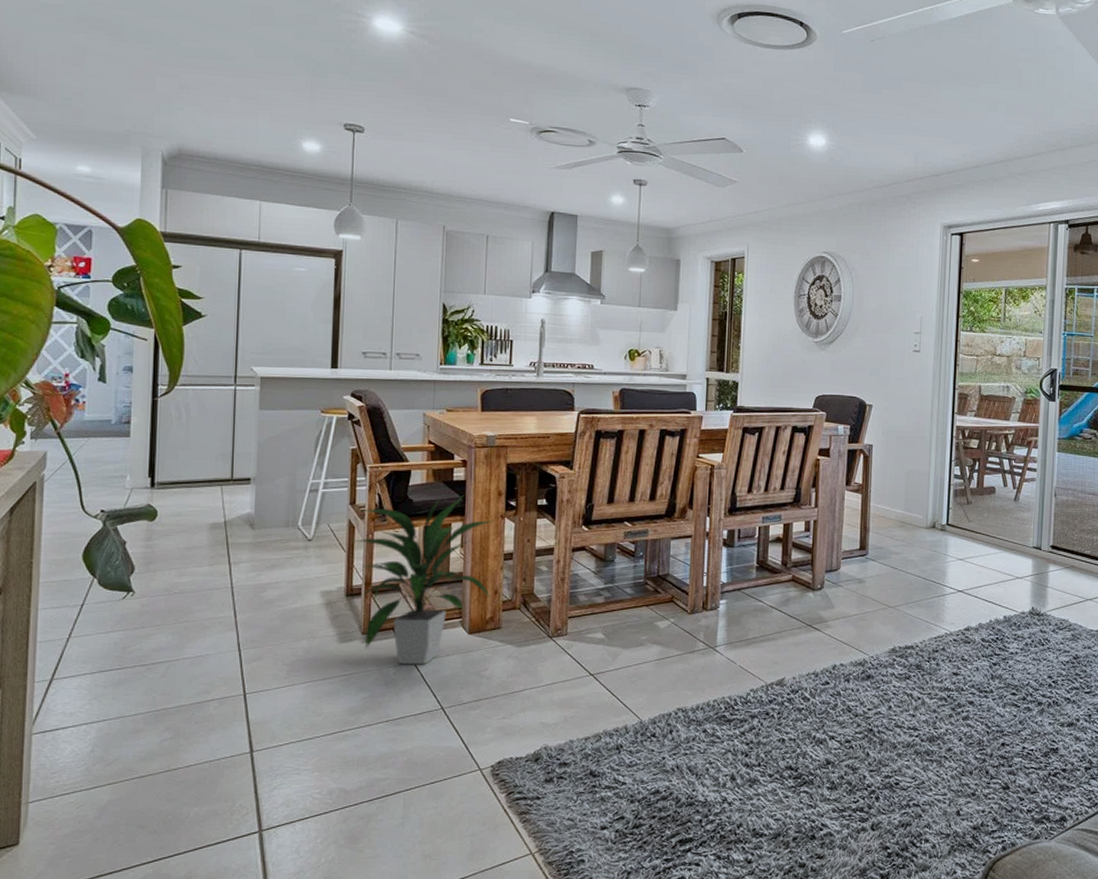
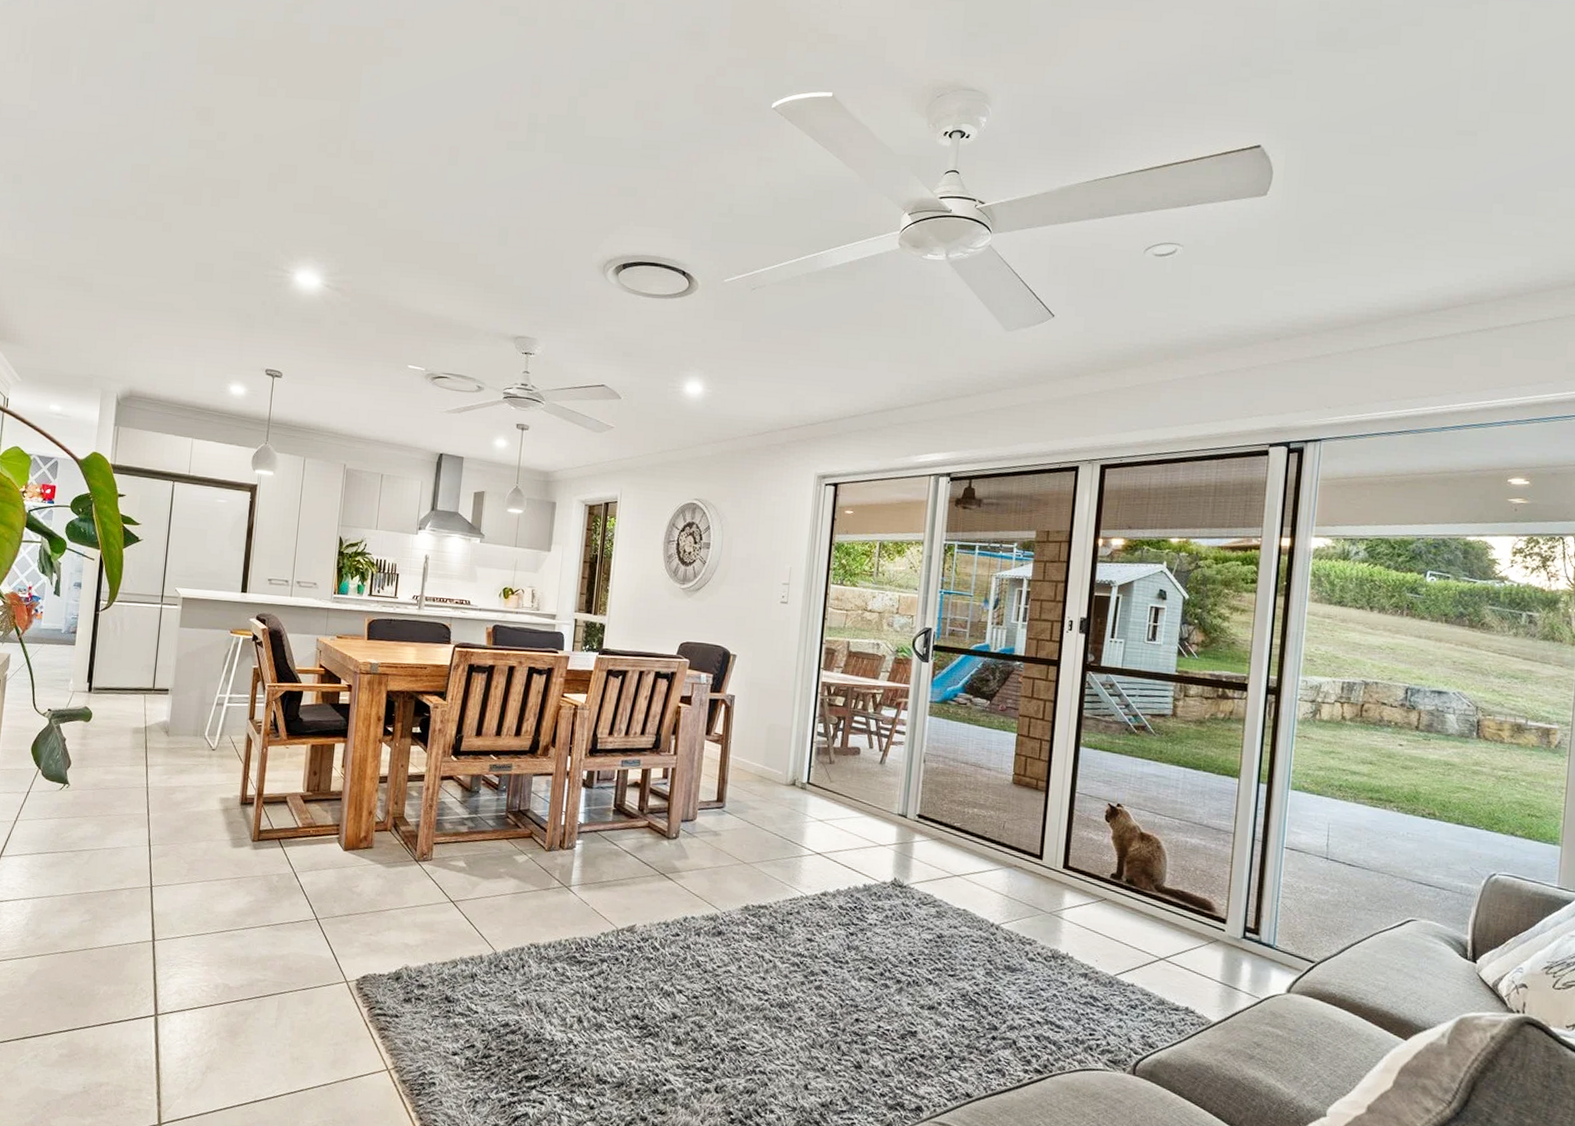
indoor plant: present [351,495,494,665] -> none [248,716,373,876]

